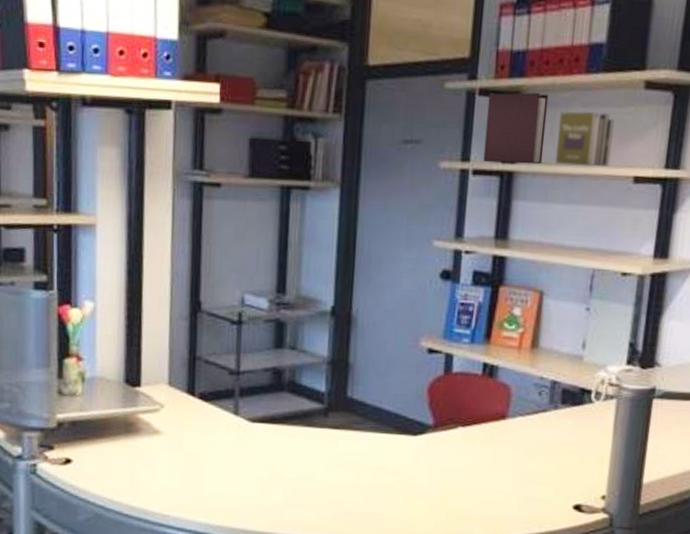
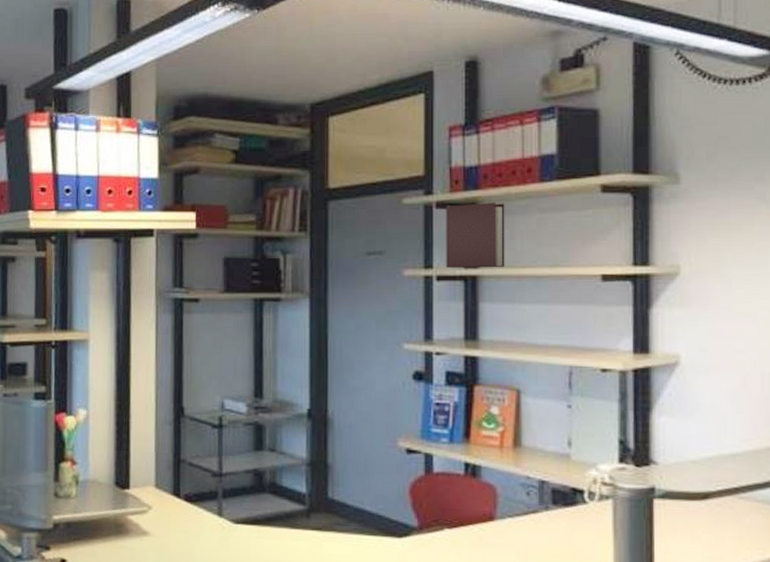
books: present [554,111,614,167] -> none [517,216,575,268]

